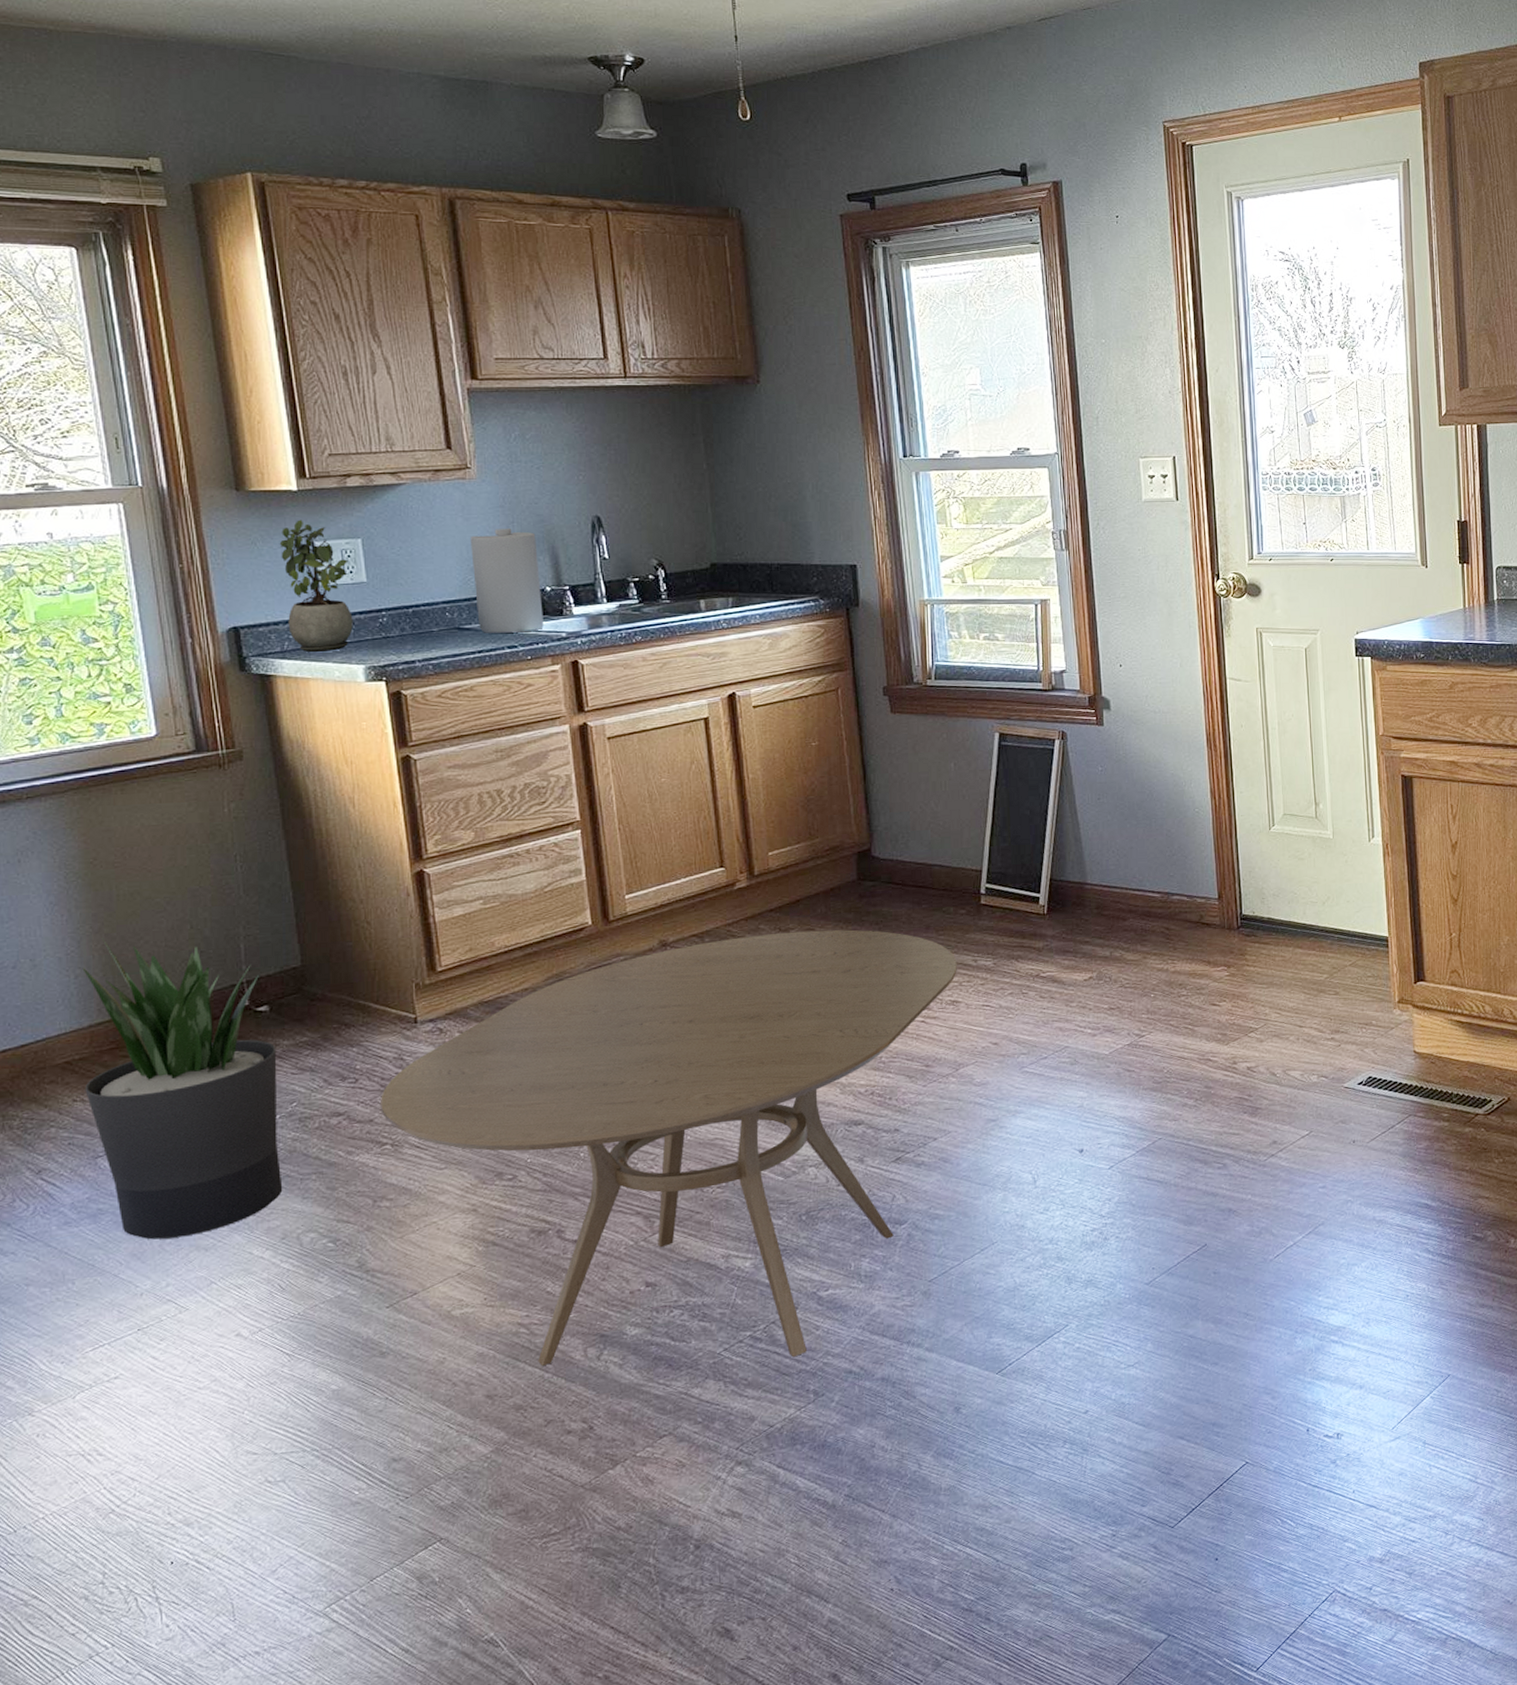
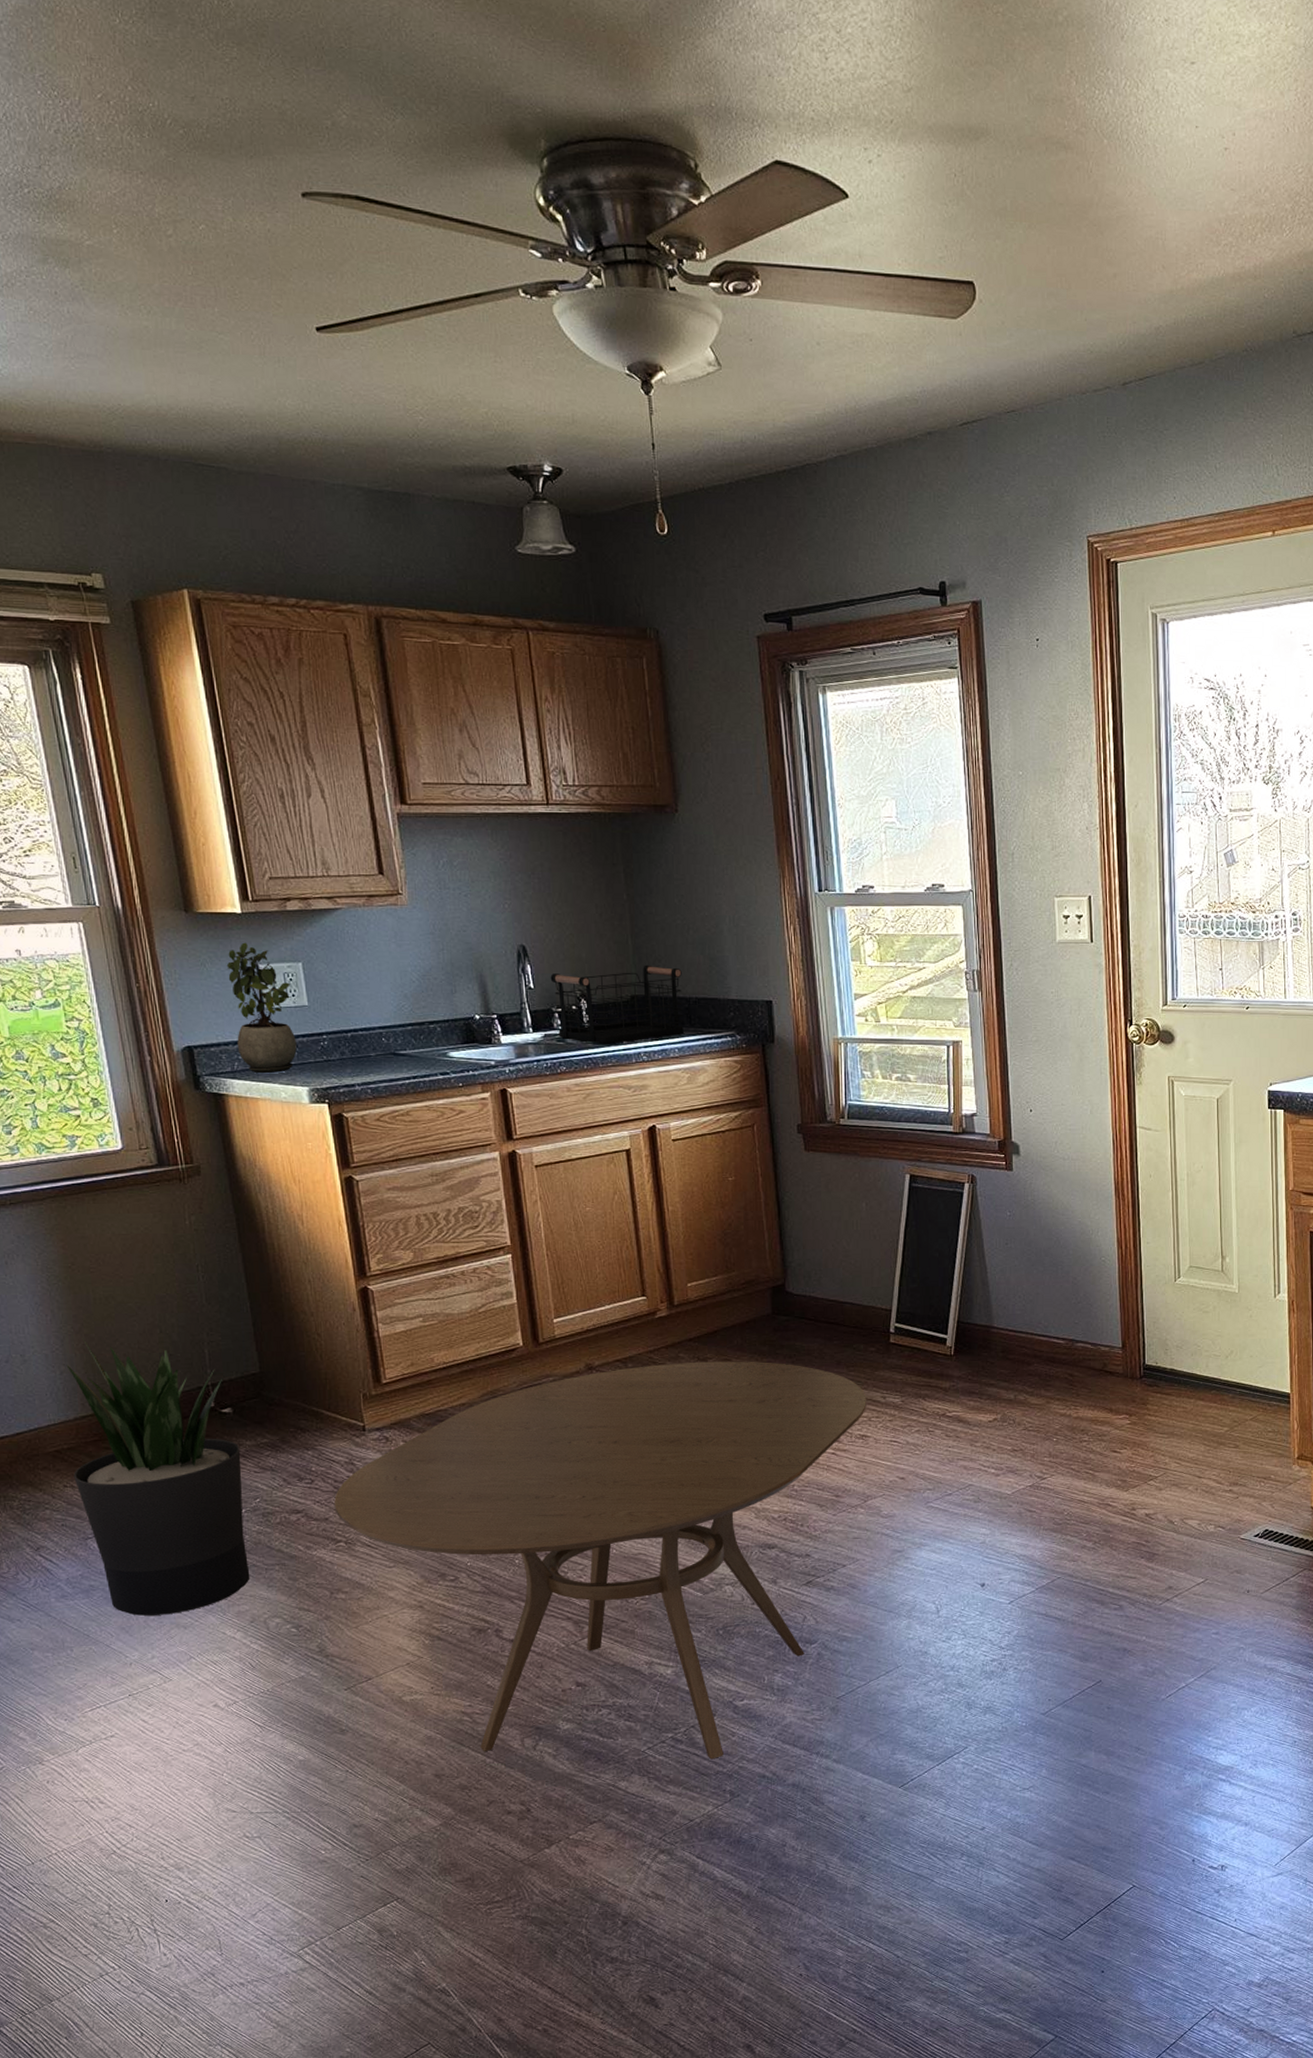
paper towel holder: present [469,529,544,634] -> none [402,956,474,1061]
dish rack: none [626,532,765,613] -> present [550,964,684,1044]

